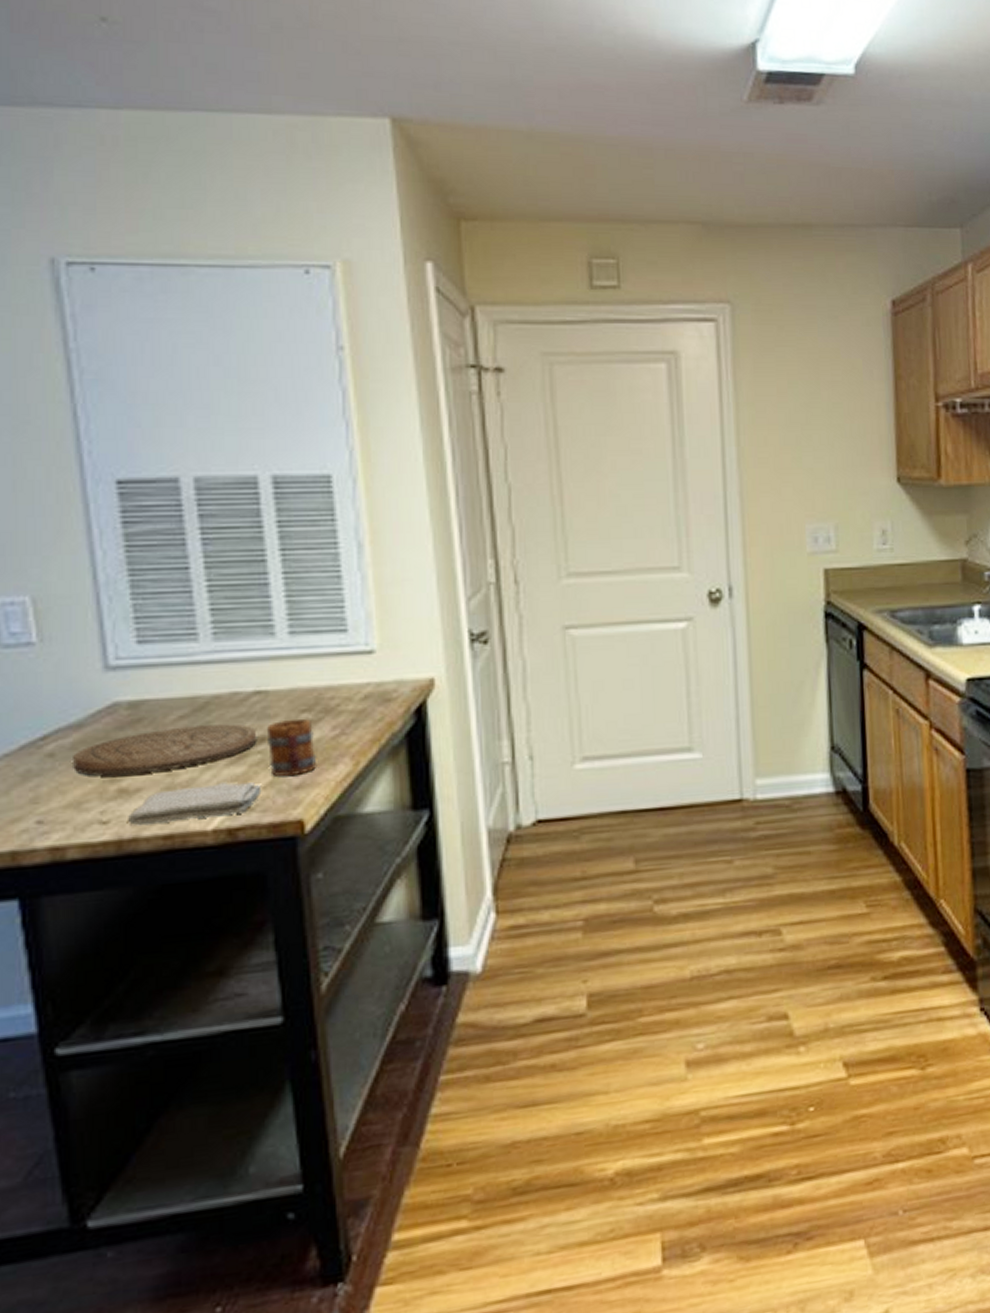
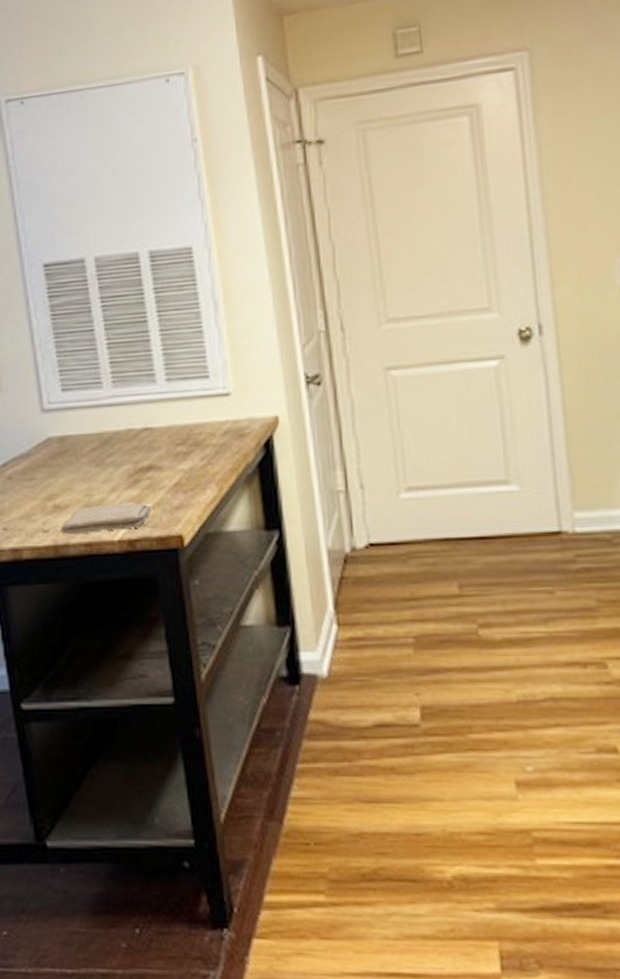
cutting board: present [73,724,257,776] -> none [24,455,147,495]
mug: present [267,718,317,776] -> none [153,450,191,498]

